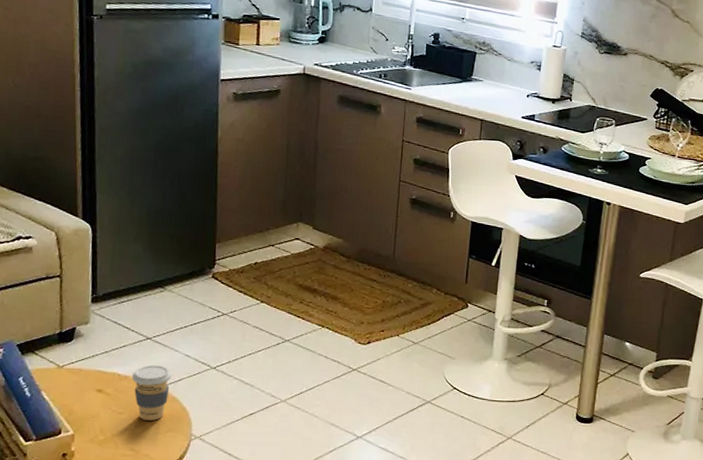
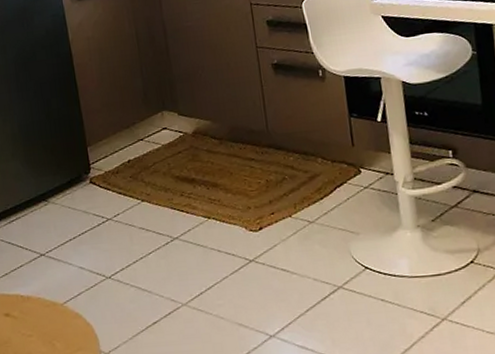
coffee cup: present [131,365,172,420] -> none [33,281,72,341]

